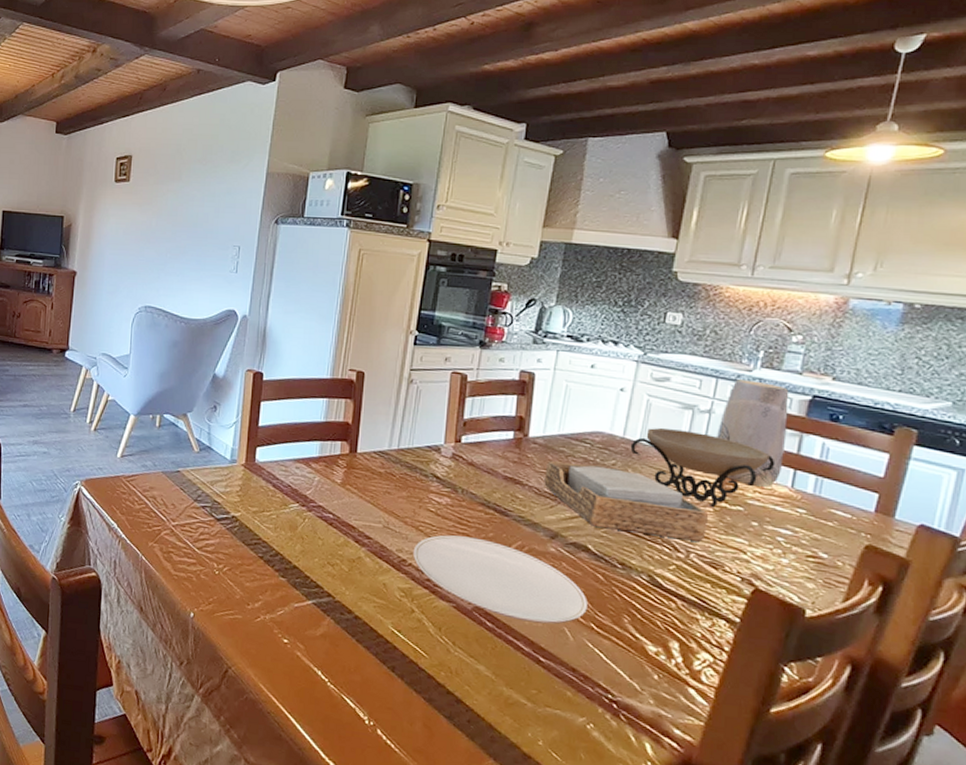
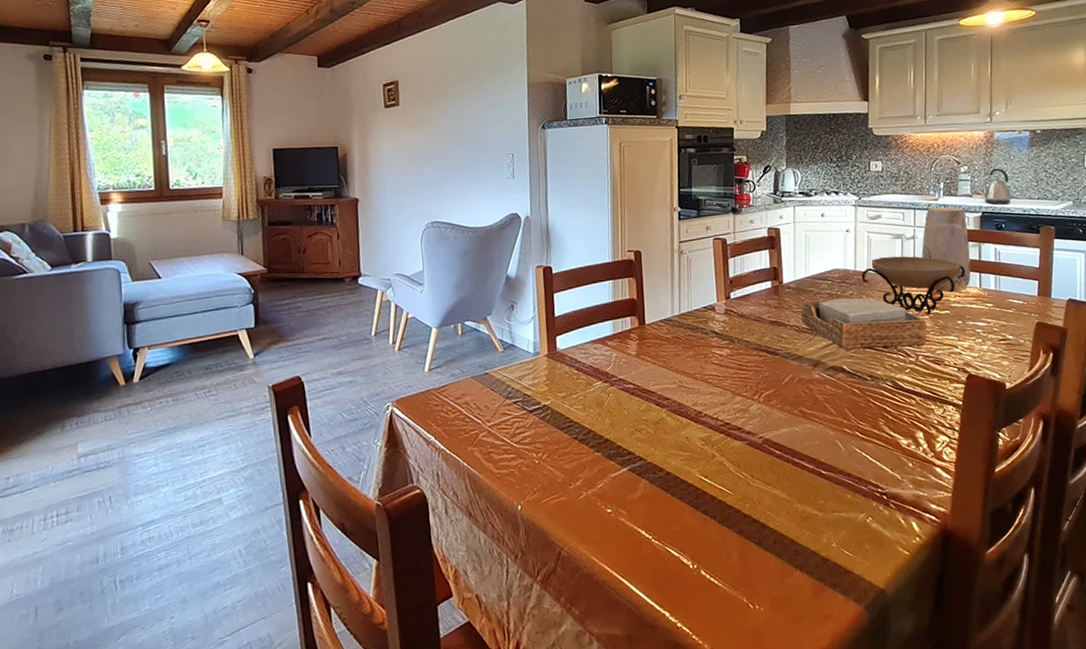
plate: present [412,535,588,625] -> none [706,379,851,443]
kettle: none [819,344,861,392] -> present [984,168,1013,206]

